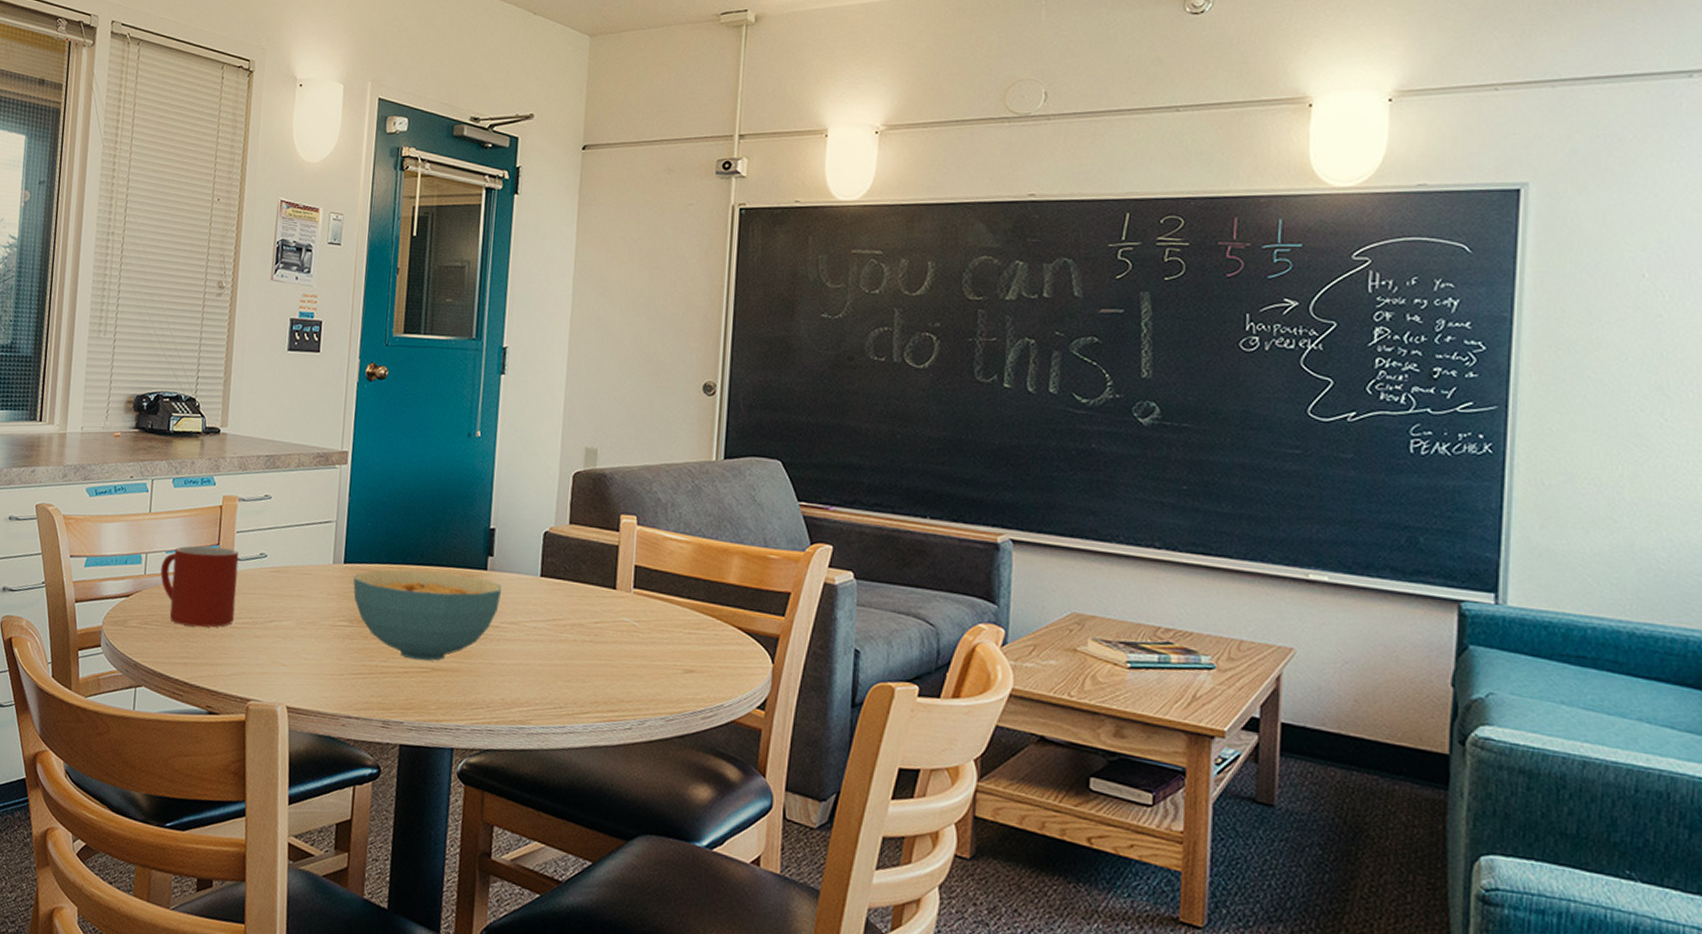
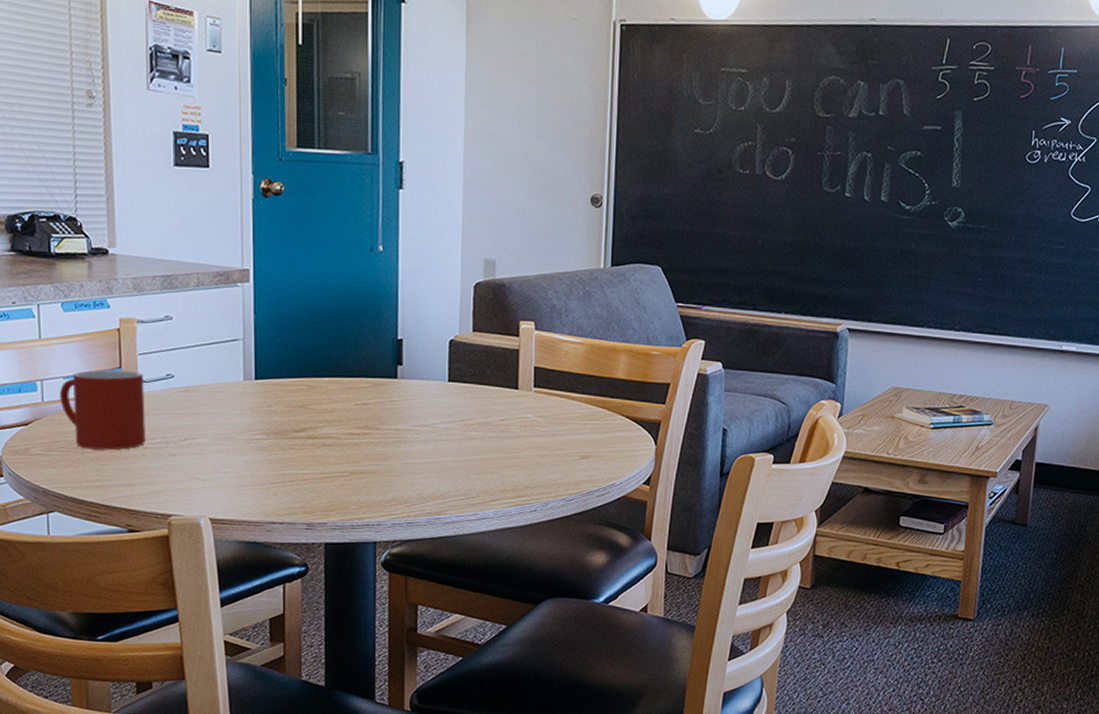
cereal bowl: present [353,570,502,661] -> none [266,382,413,466]

